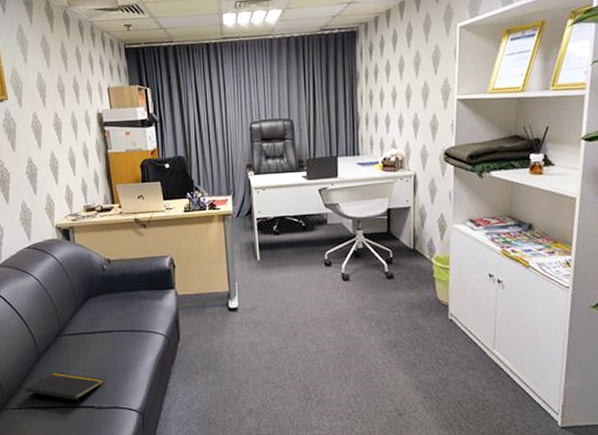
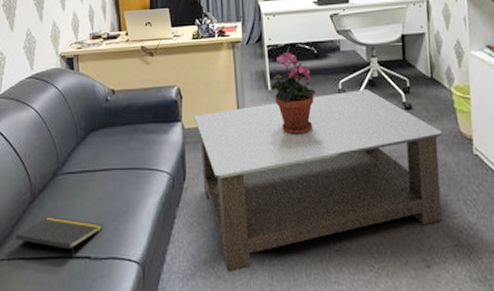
coffee table: none [187,260,421,419] -> present [194,89,443,272]
potted plant: none [259,224,303,301] -> present [270,51,316,135]

